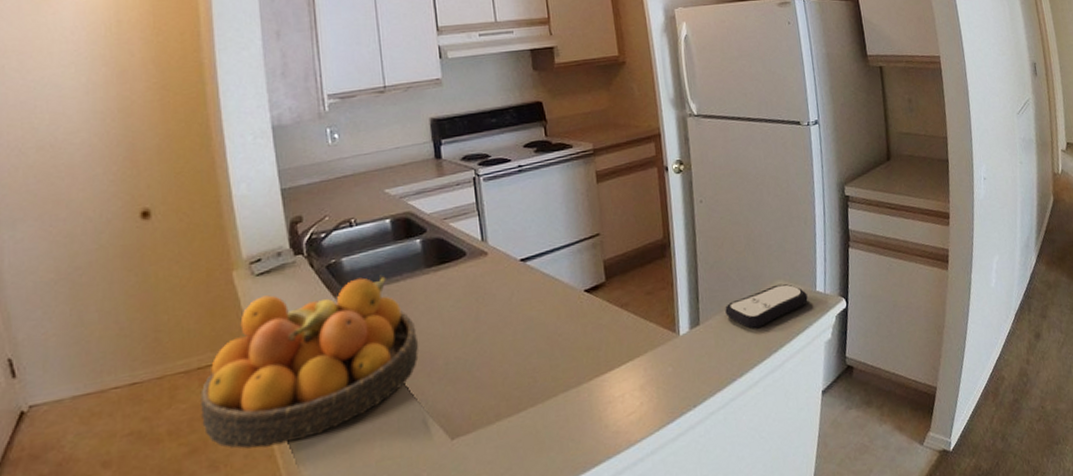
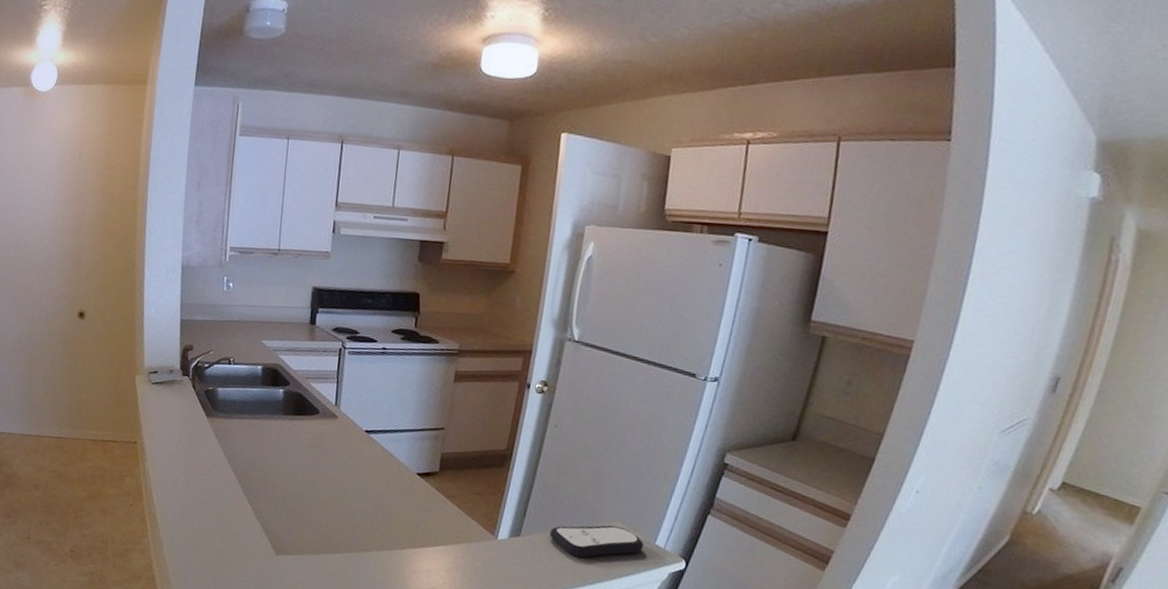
fruit bowl: present [200,275,419,449] -> none [100,400,266,516]

